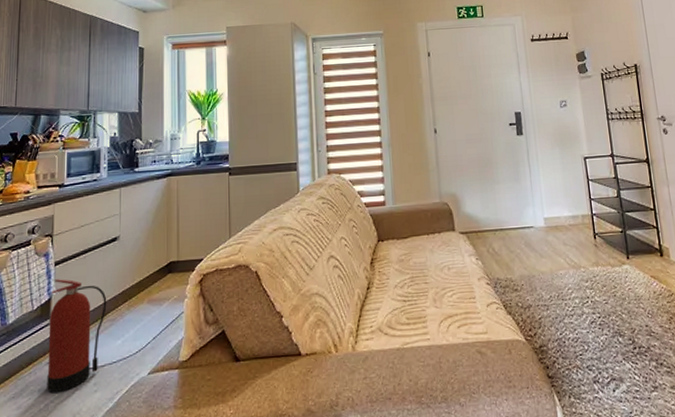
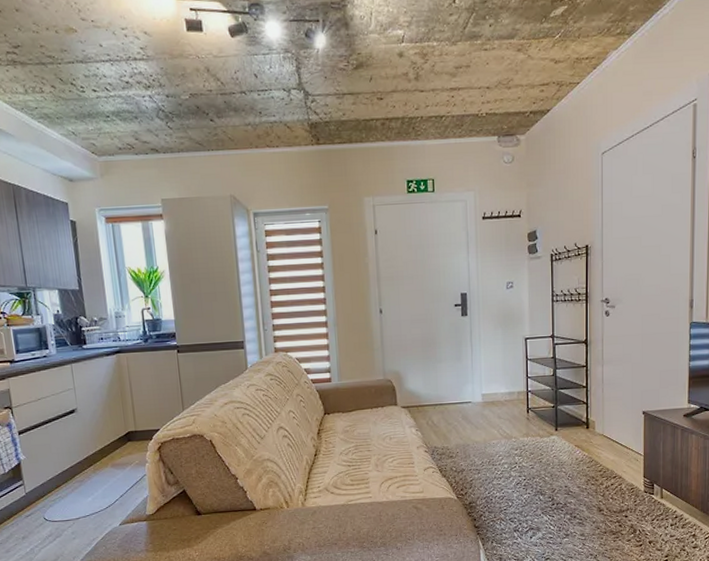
fire extinguisher: present [47,279,107,393] -> none [19,446,74,540]

